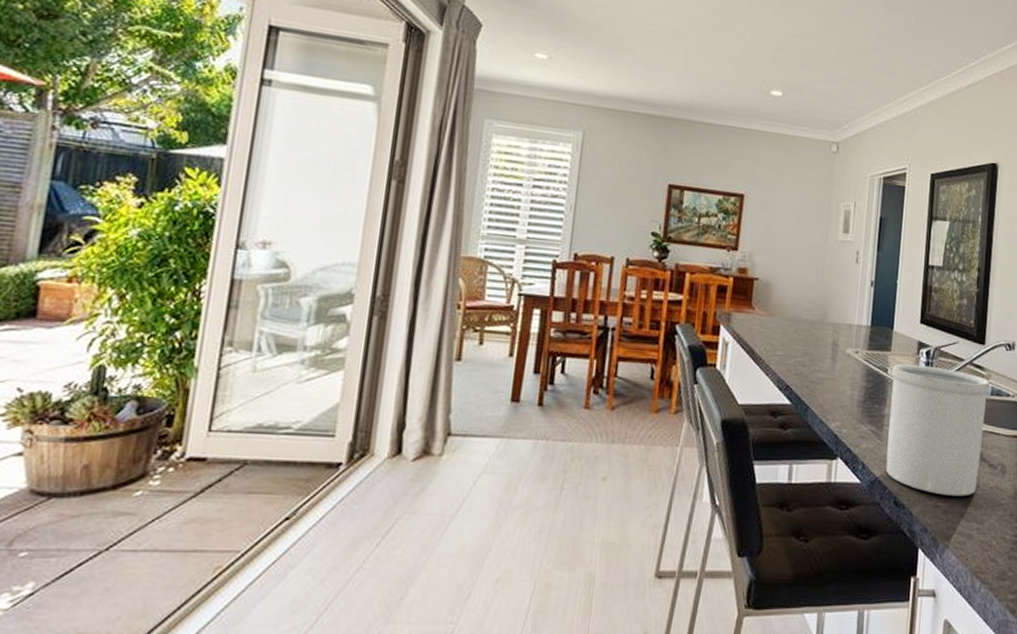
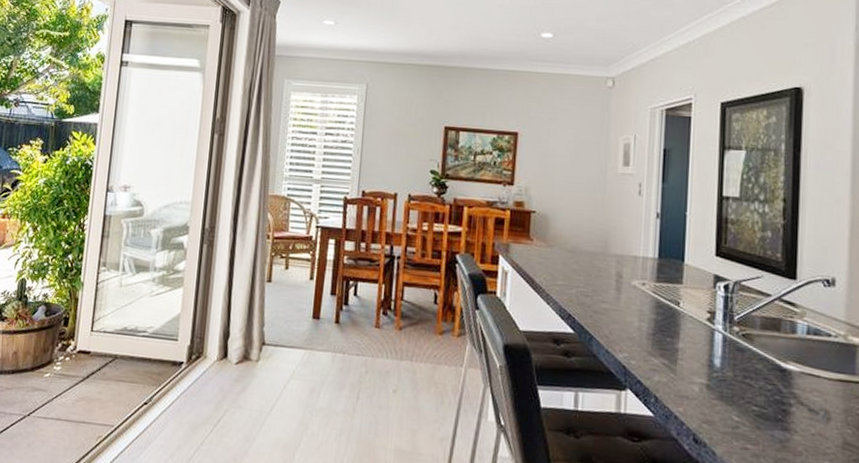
utensil holder: present [886,363,990,496] -> none [682,297,805,441]

